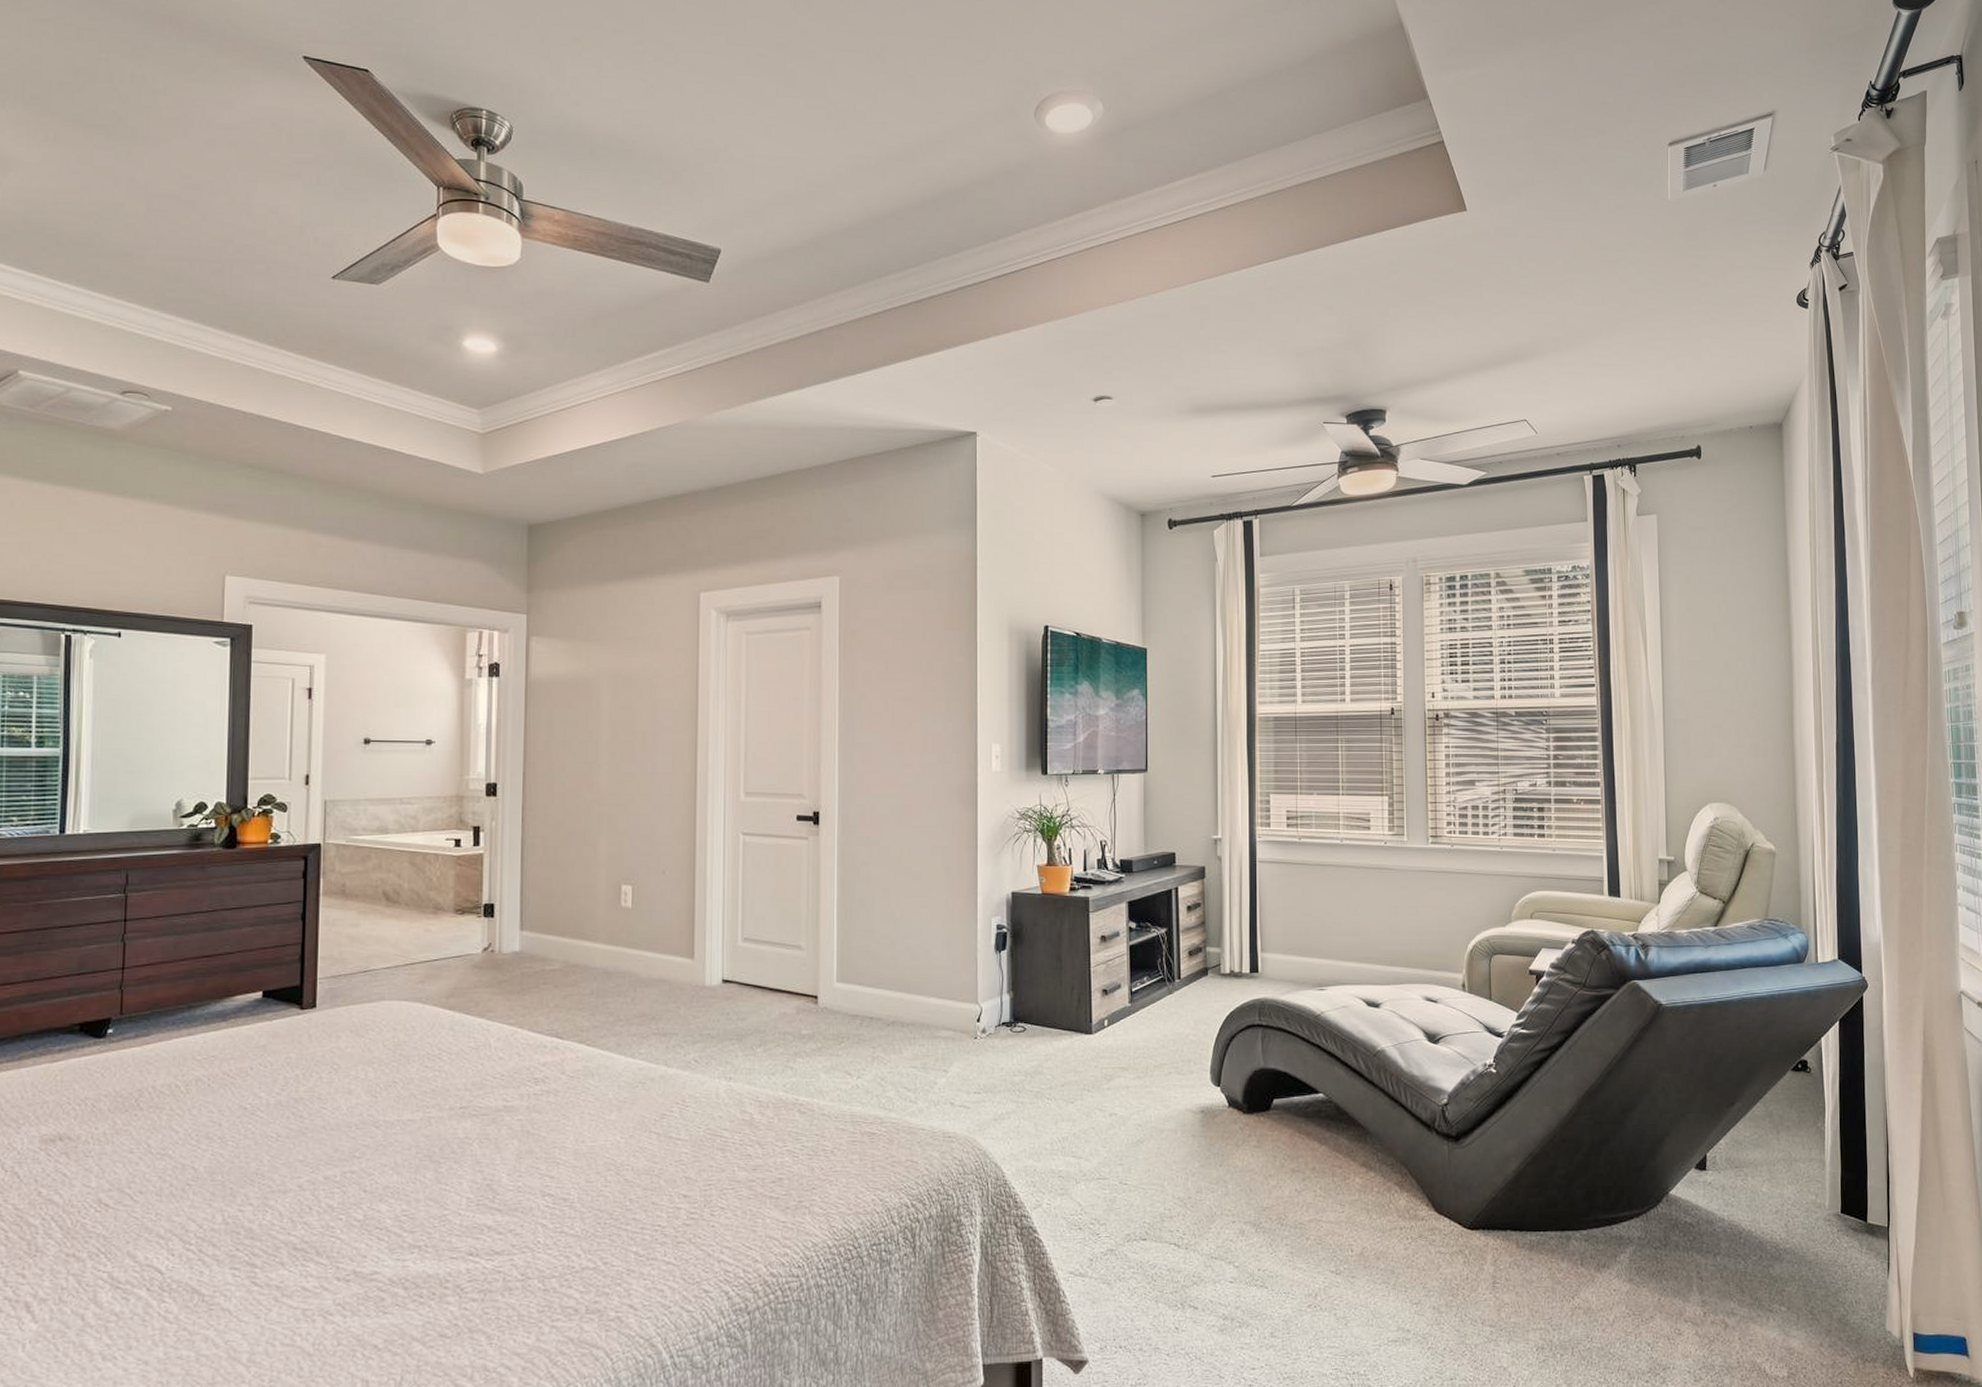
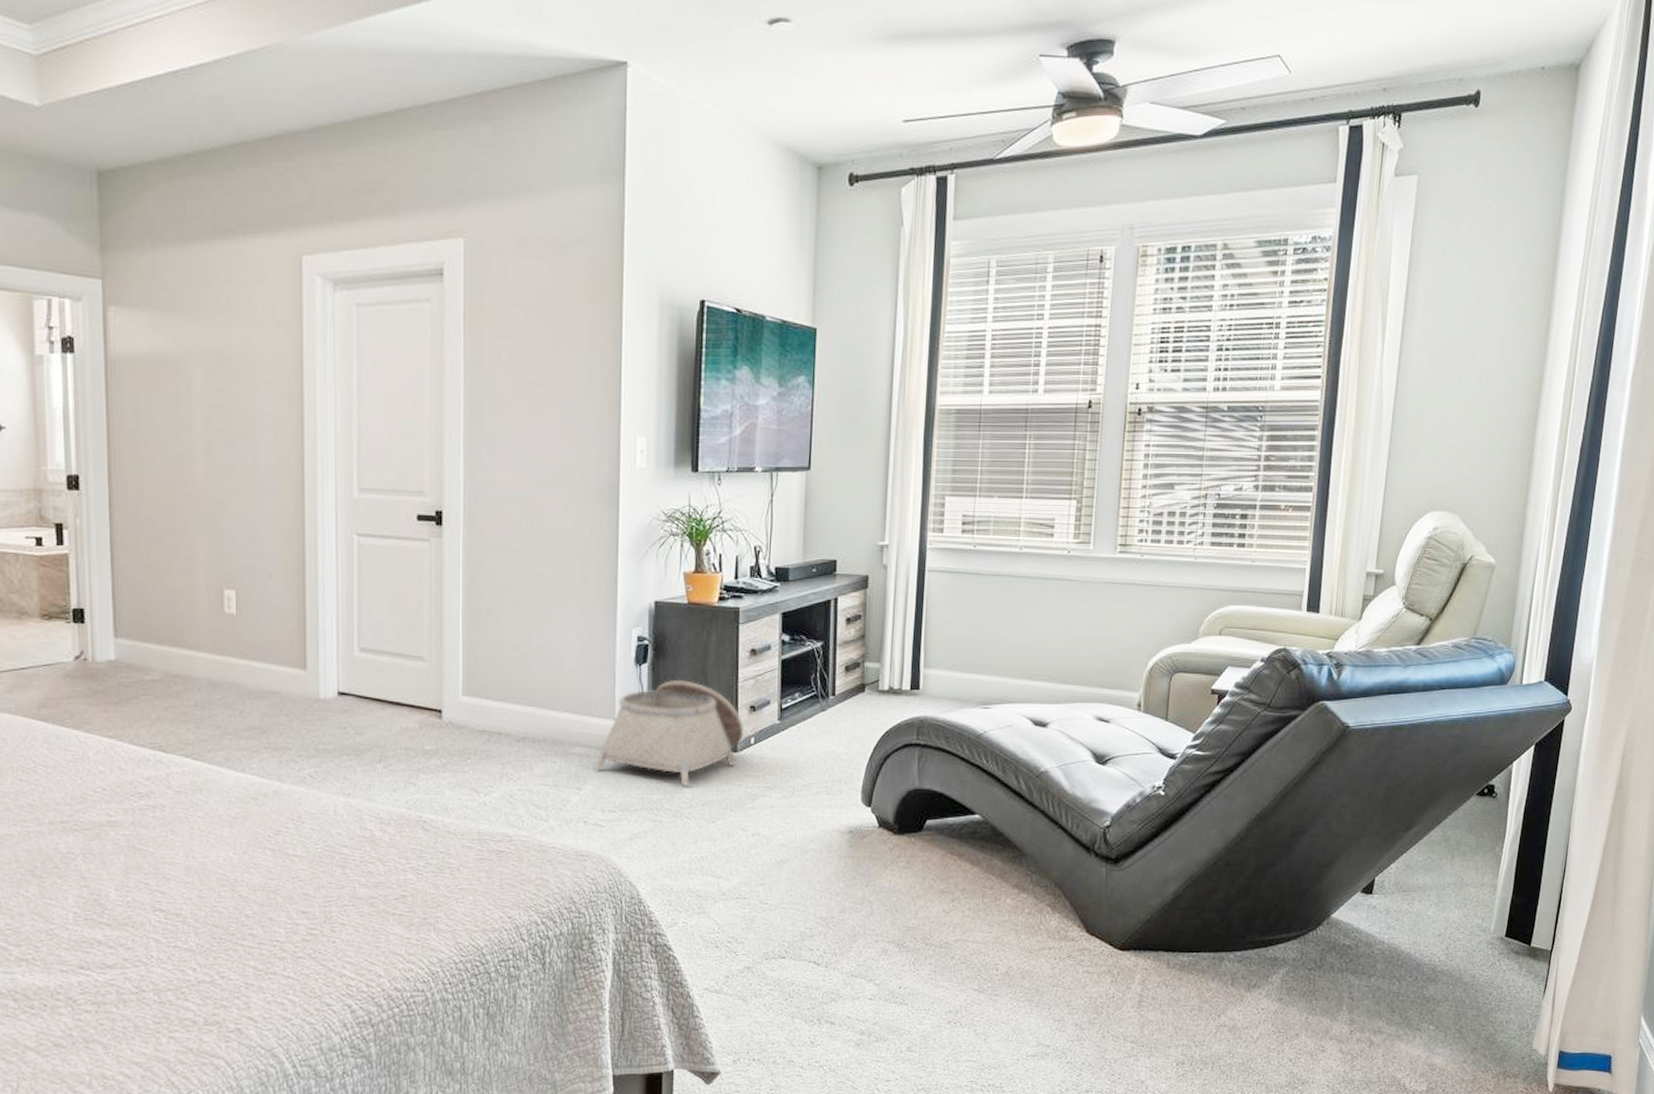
basket: none [959,965,1098,1068] -> present [594,679,744,786]

